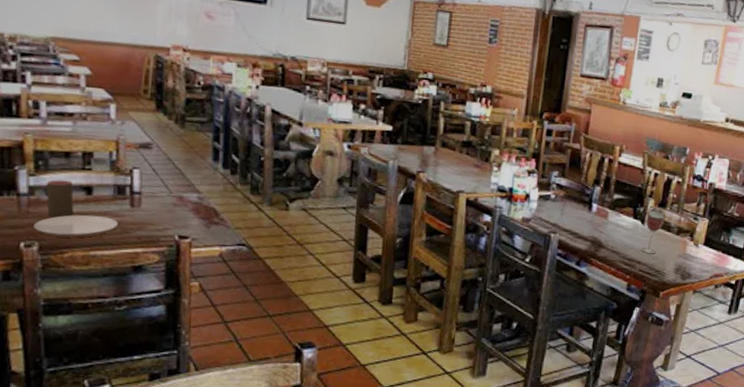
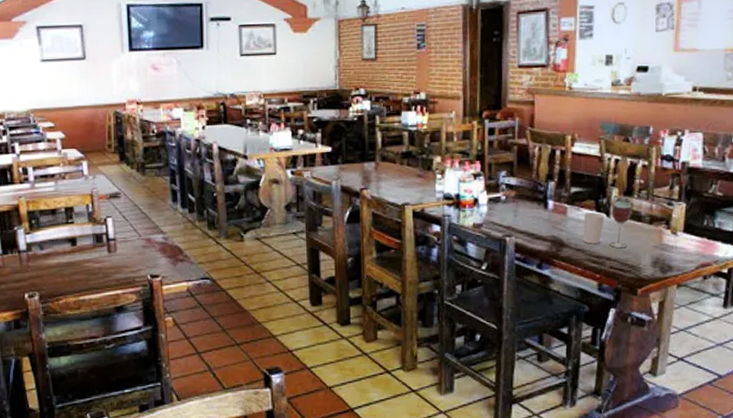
plate: present [33,214,119,238] -> none [33,263,100,286]
cup: present [46,179,74,218] -> none [39,235,64,269]
cup: none [619,218,640,248] -> present [582,212,605,244]

